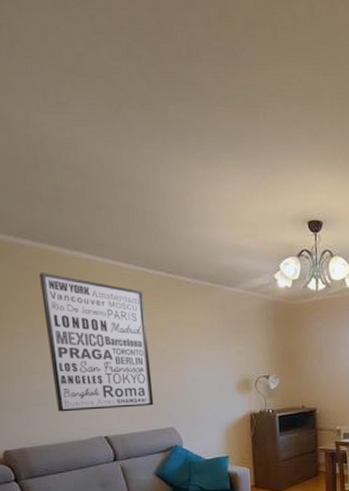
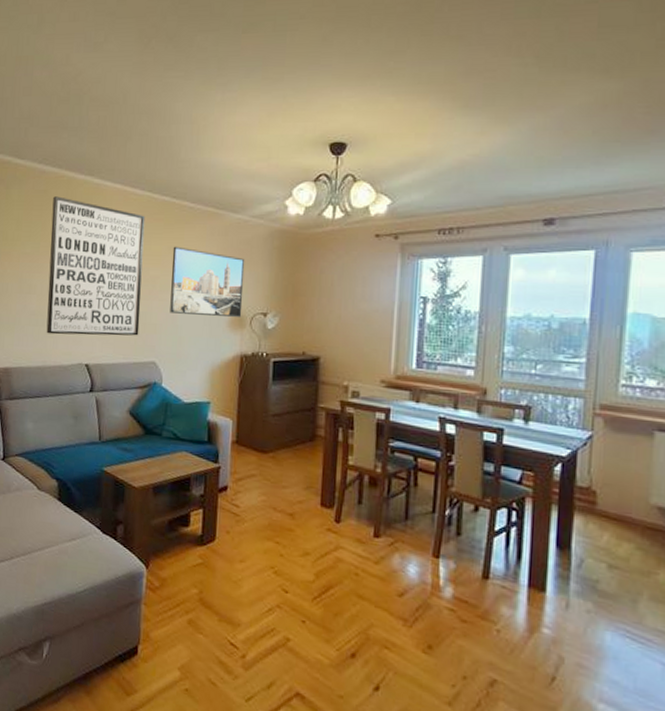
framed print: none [175,320,247,382] -> present [170,246,245,317]

